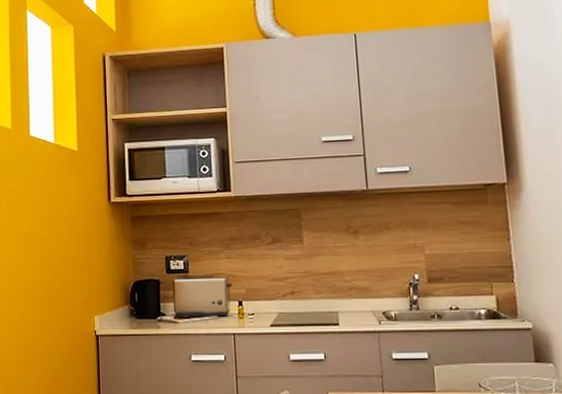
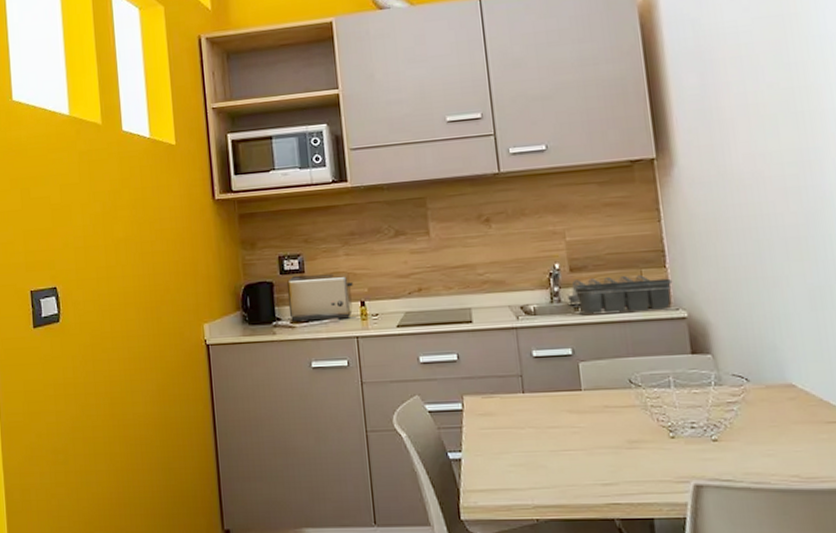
dish rack: none [424,287,520,322] -> present [566,275,673,314]

